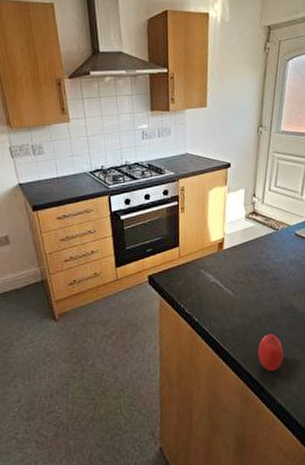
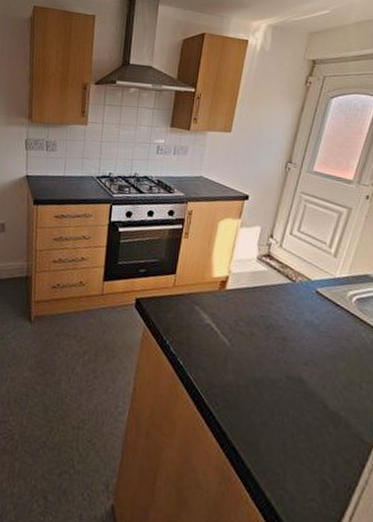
apple: present [257,333,284,372] -> none [249,404,282,454]

